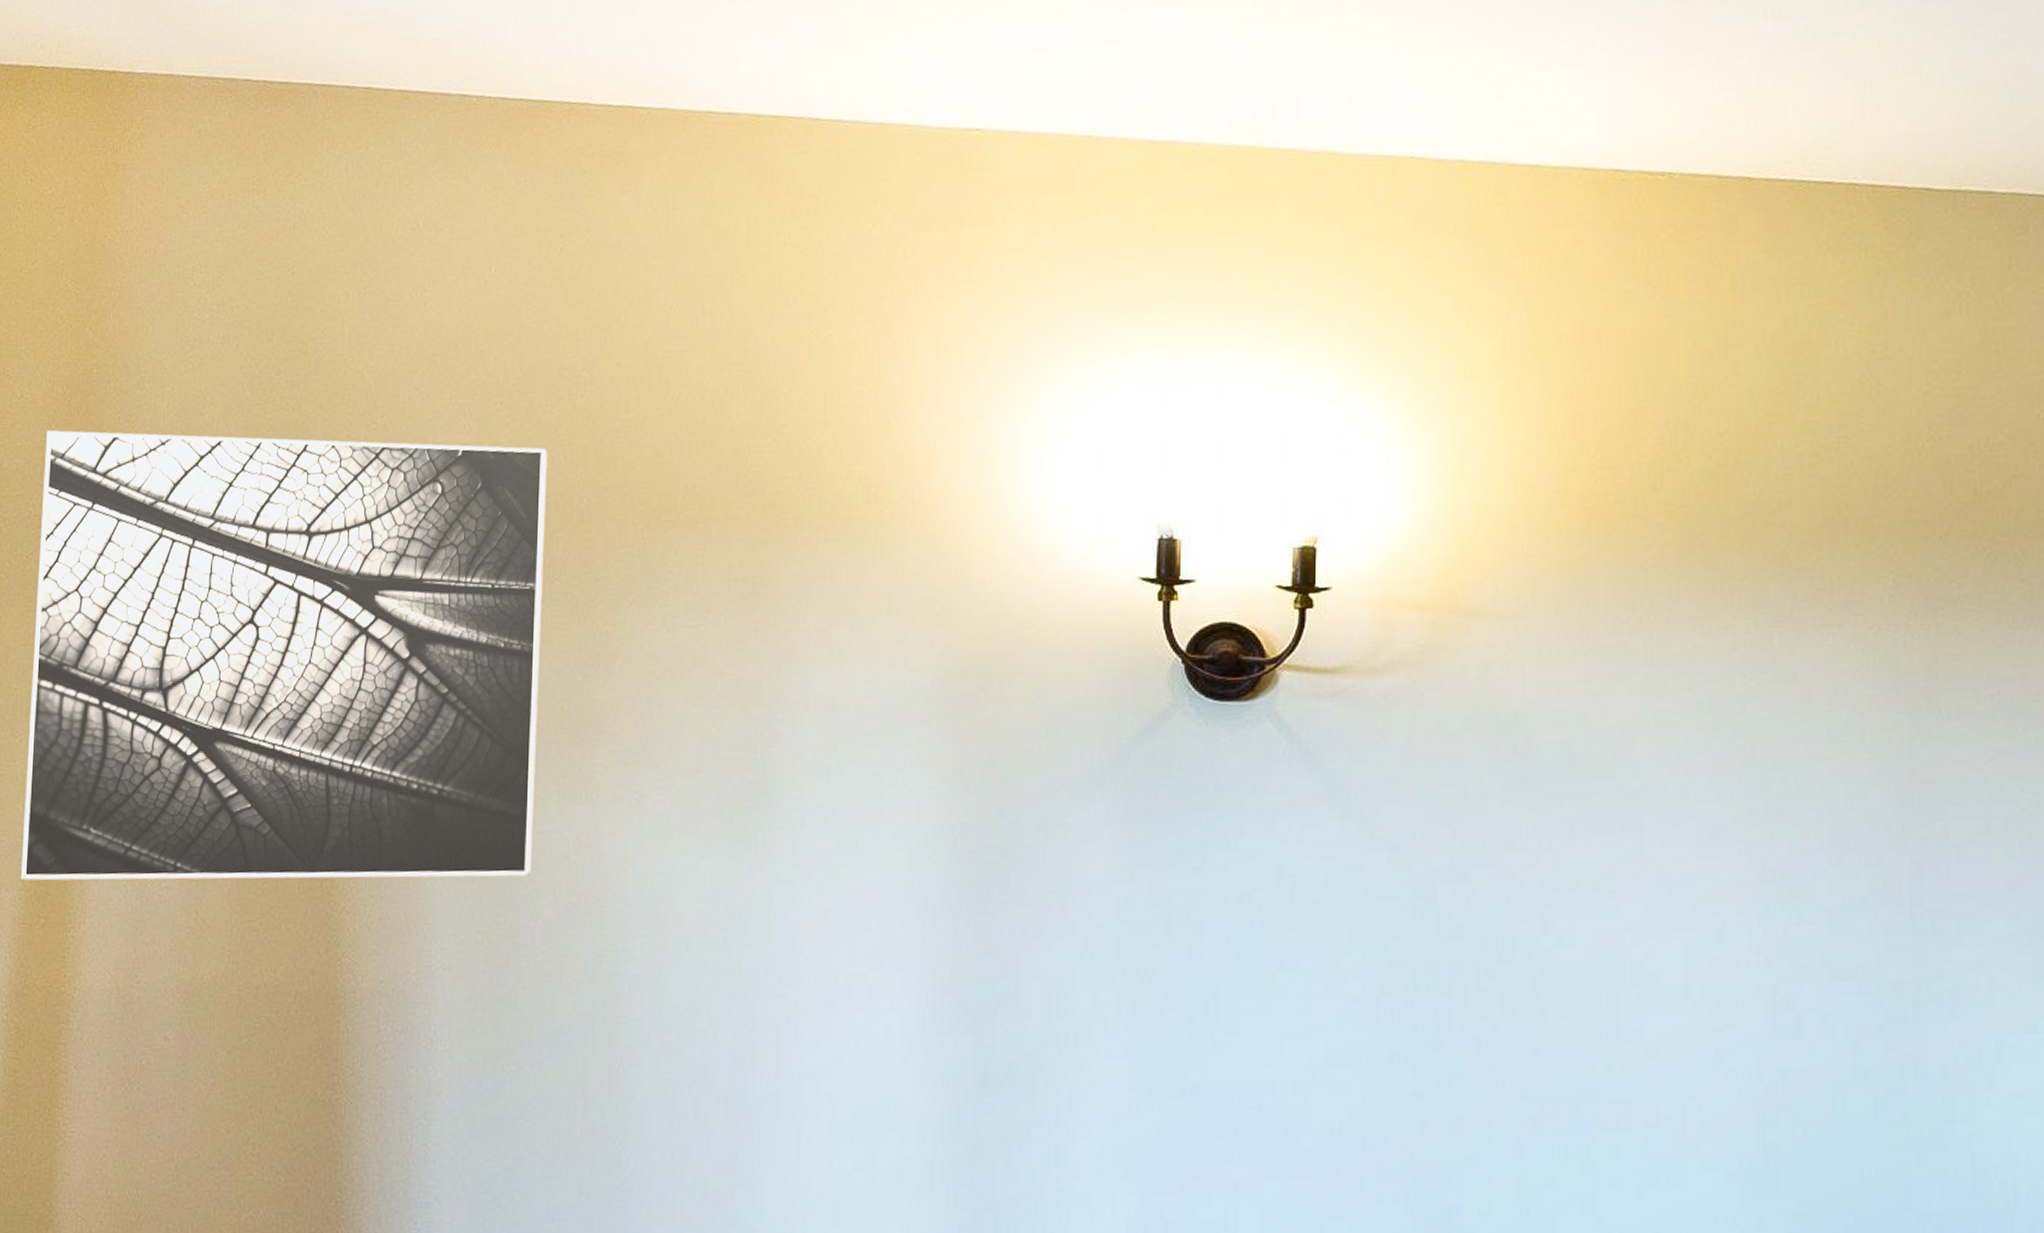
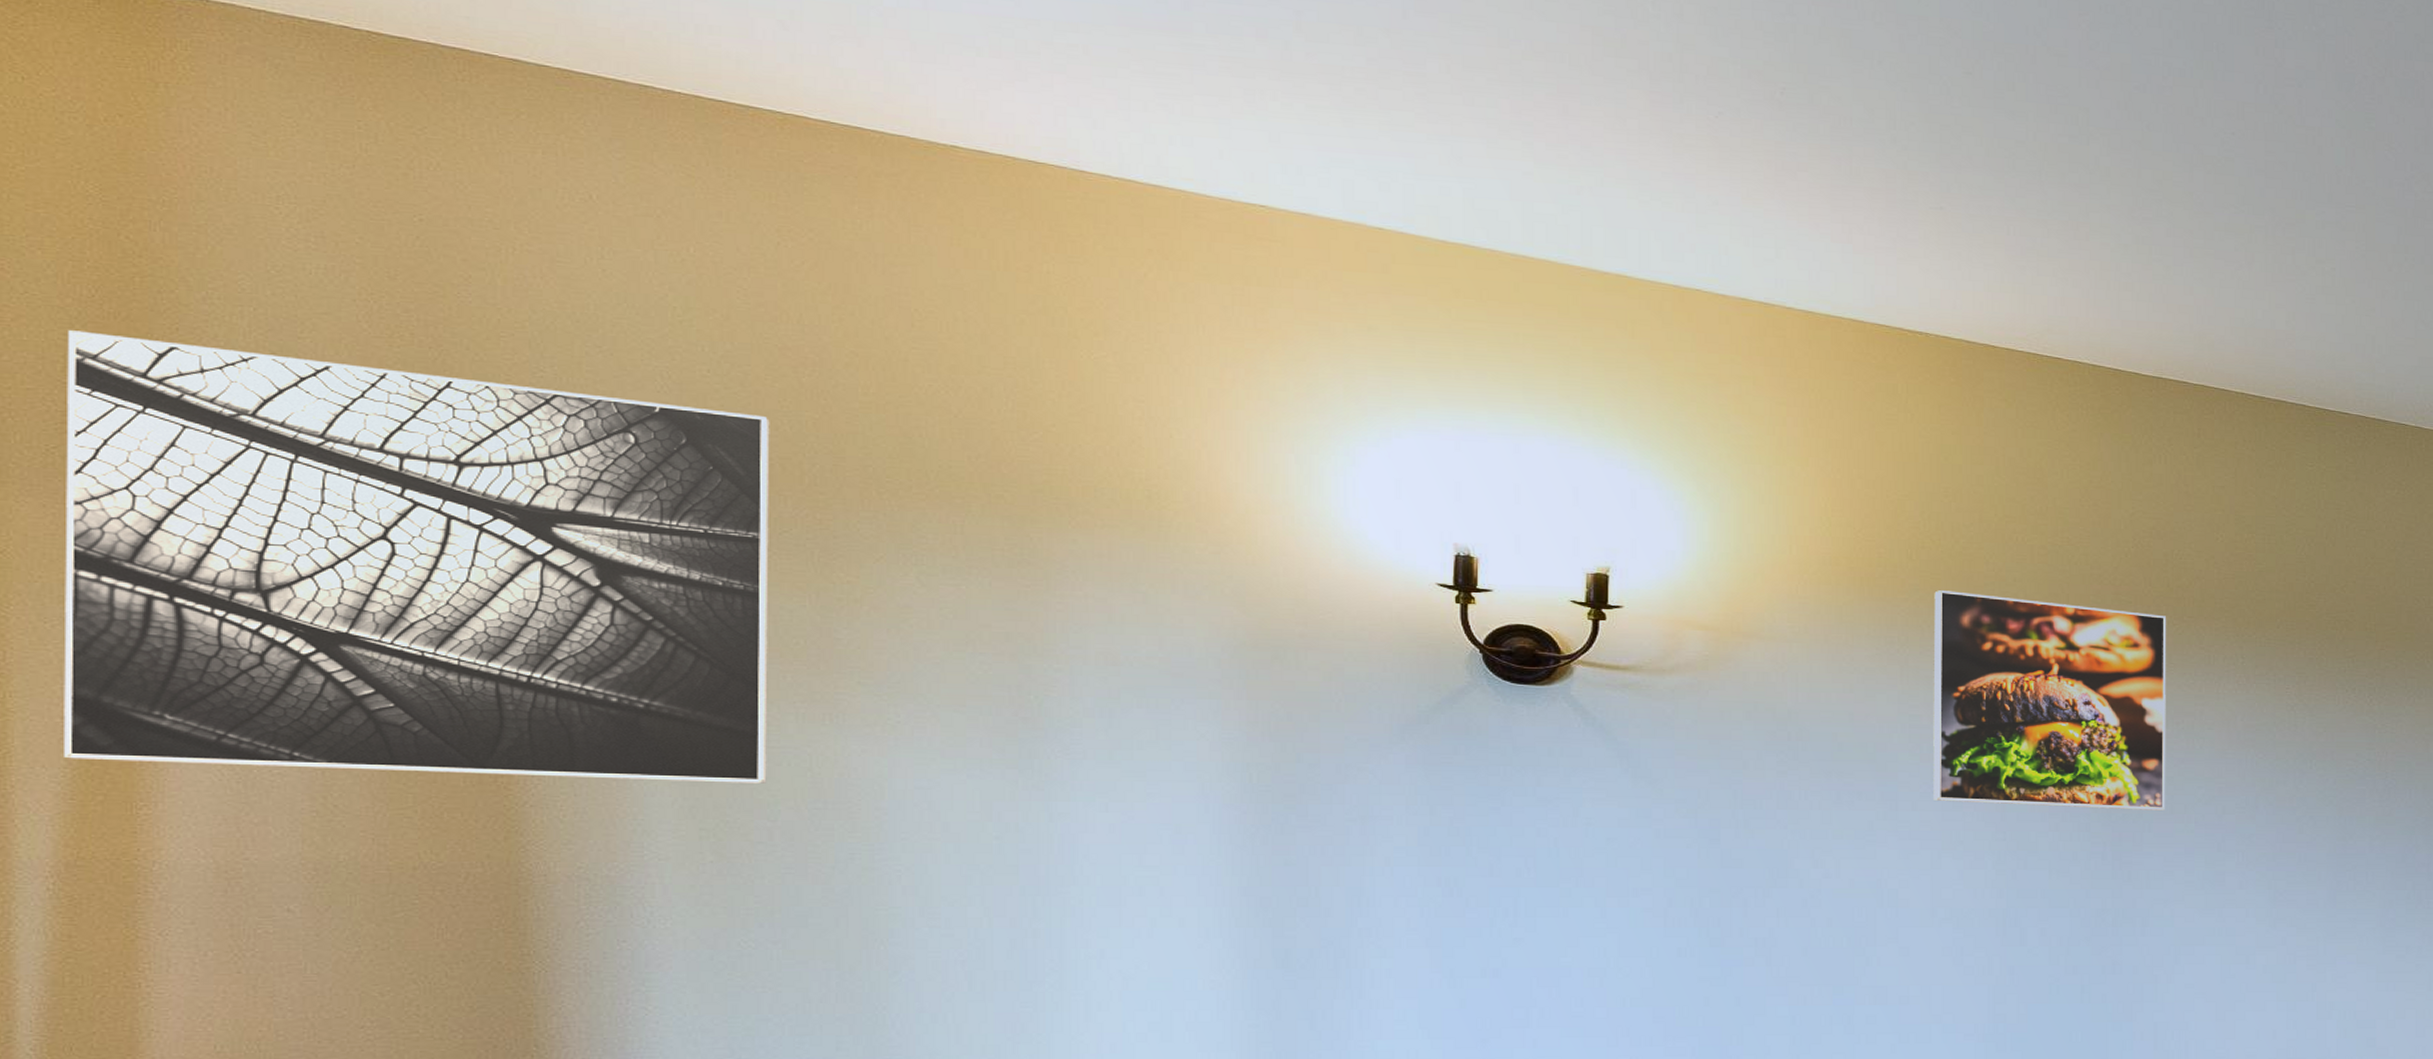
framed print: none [1683,527,1979,831] -> present [1933,589,2166,810]

